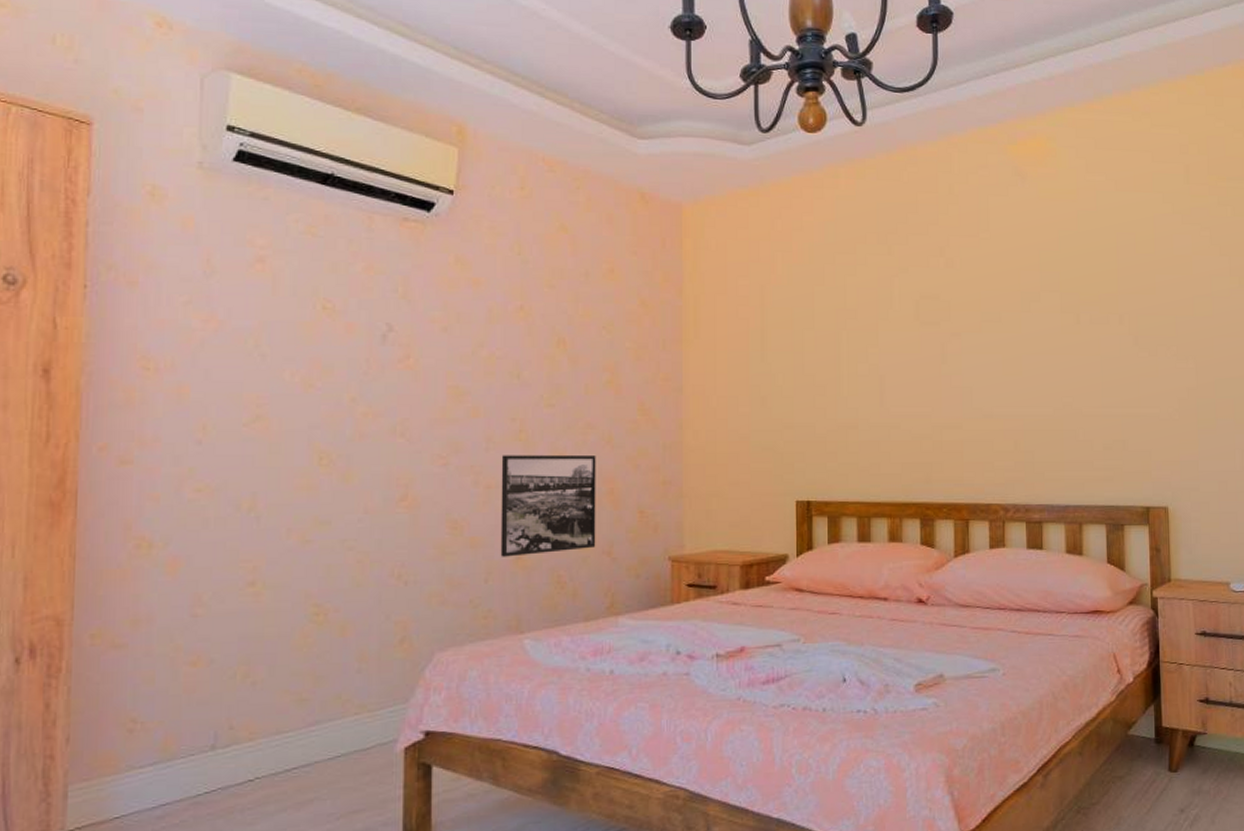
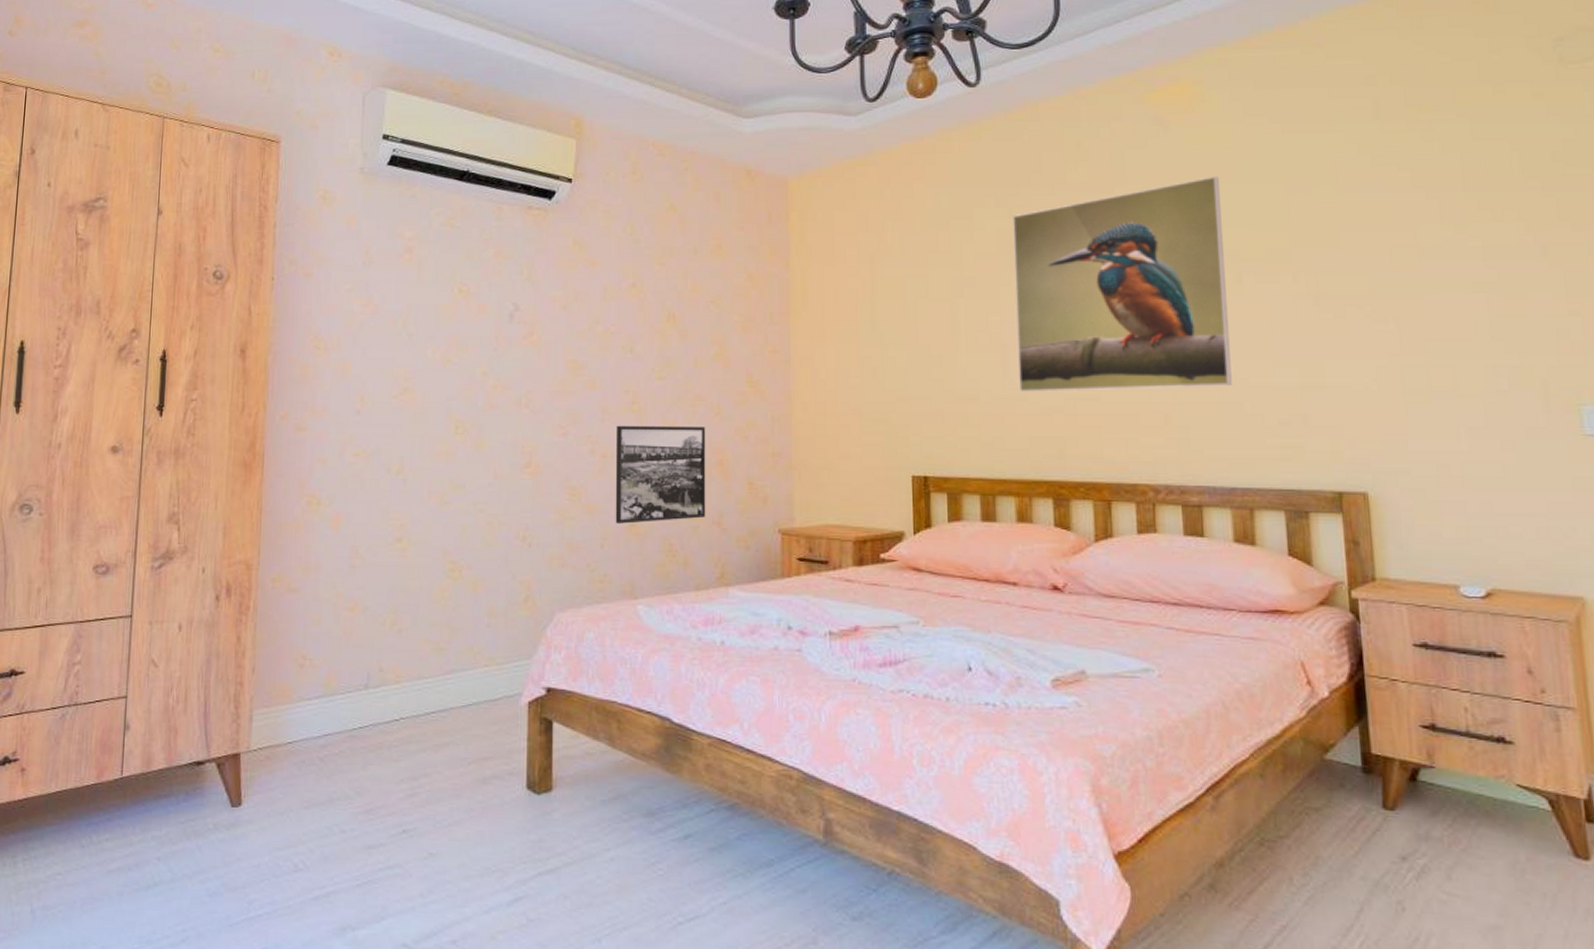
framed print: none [892,226,1069,421] -> present [1013,177,1232,393]

